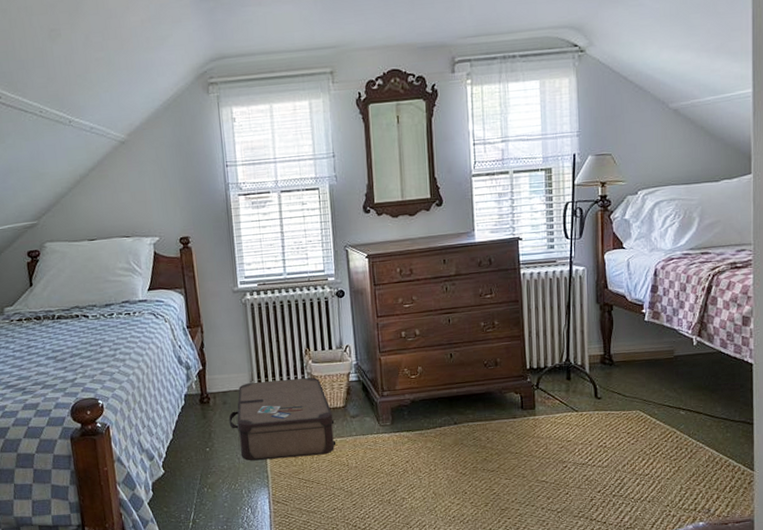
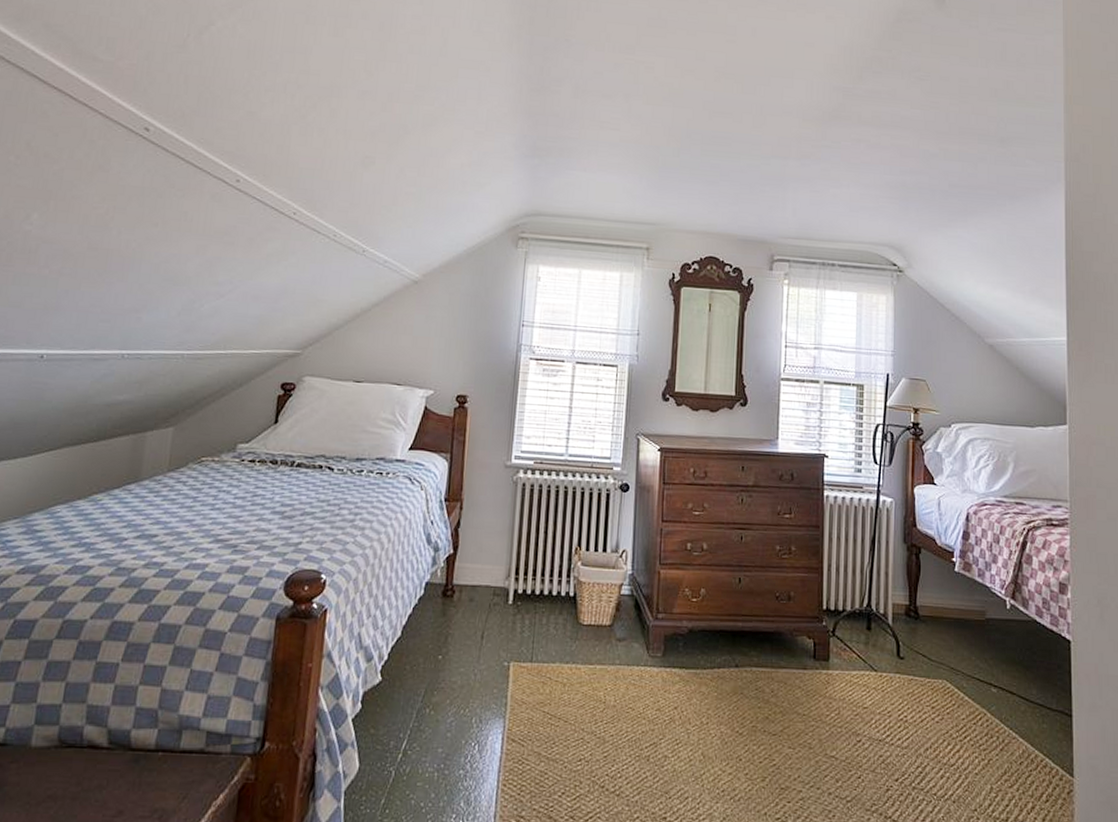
suitcase: present [228,377,336,461] -> none [472,579,597,684]

